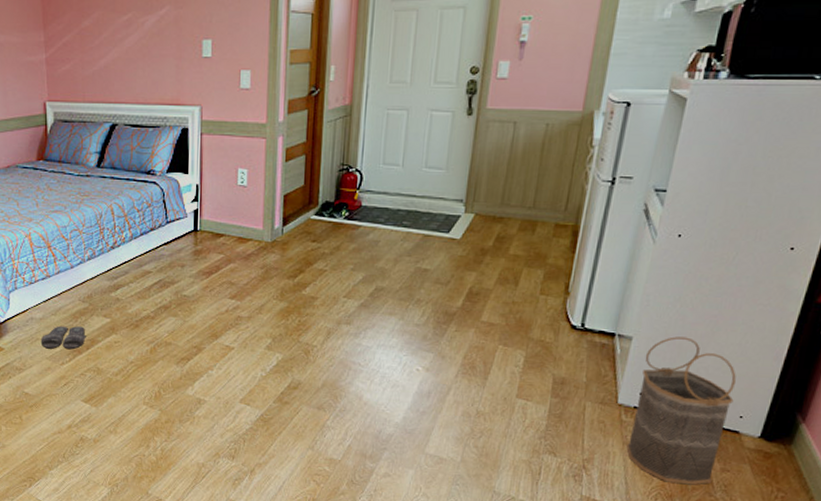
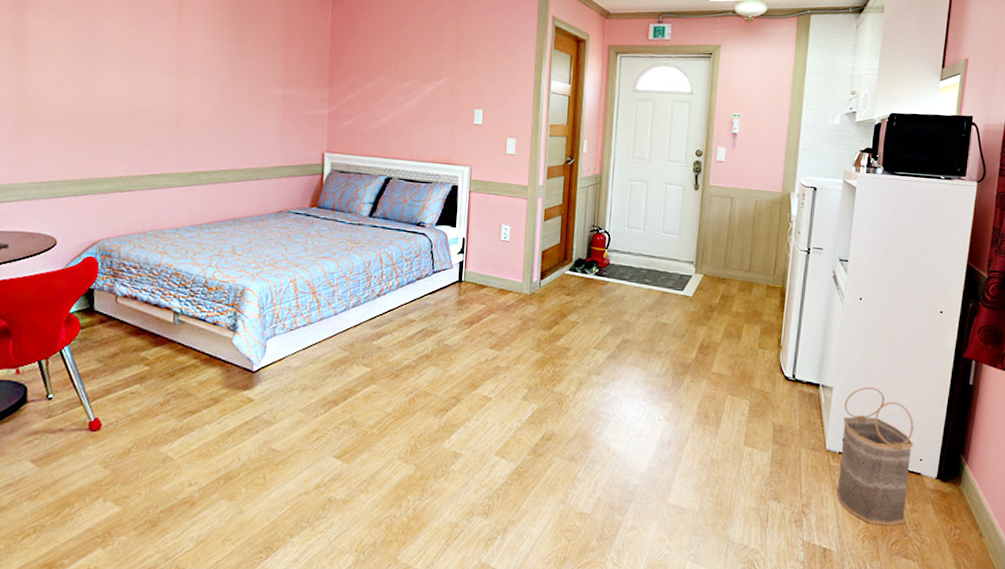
slippers: present [40,326,87,350] -> none [295,375,345,401]

